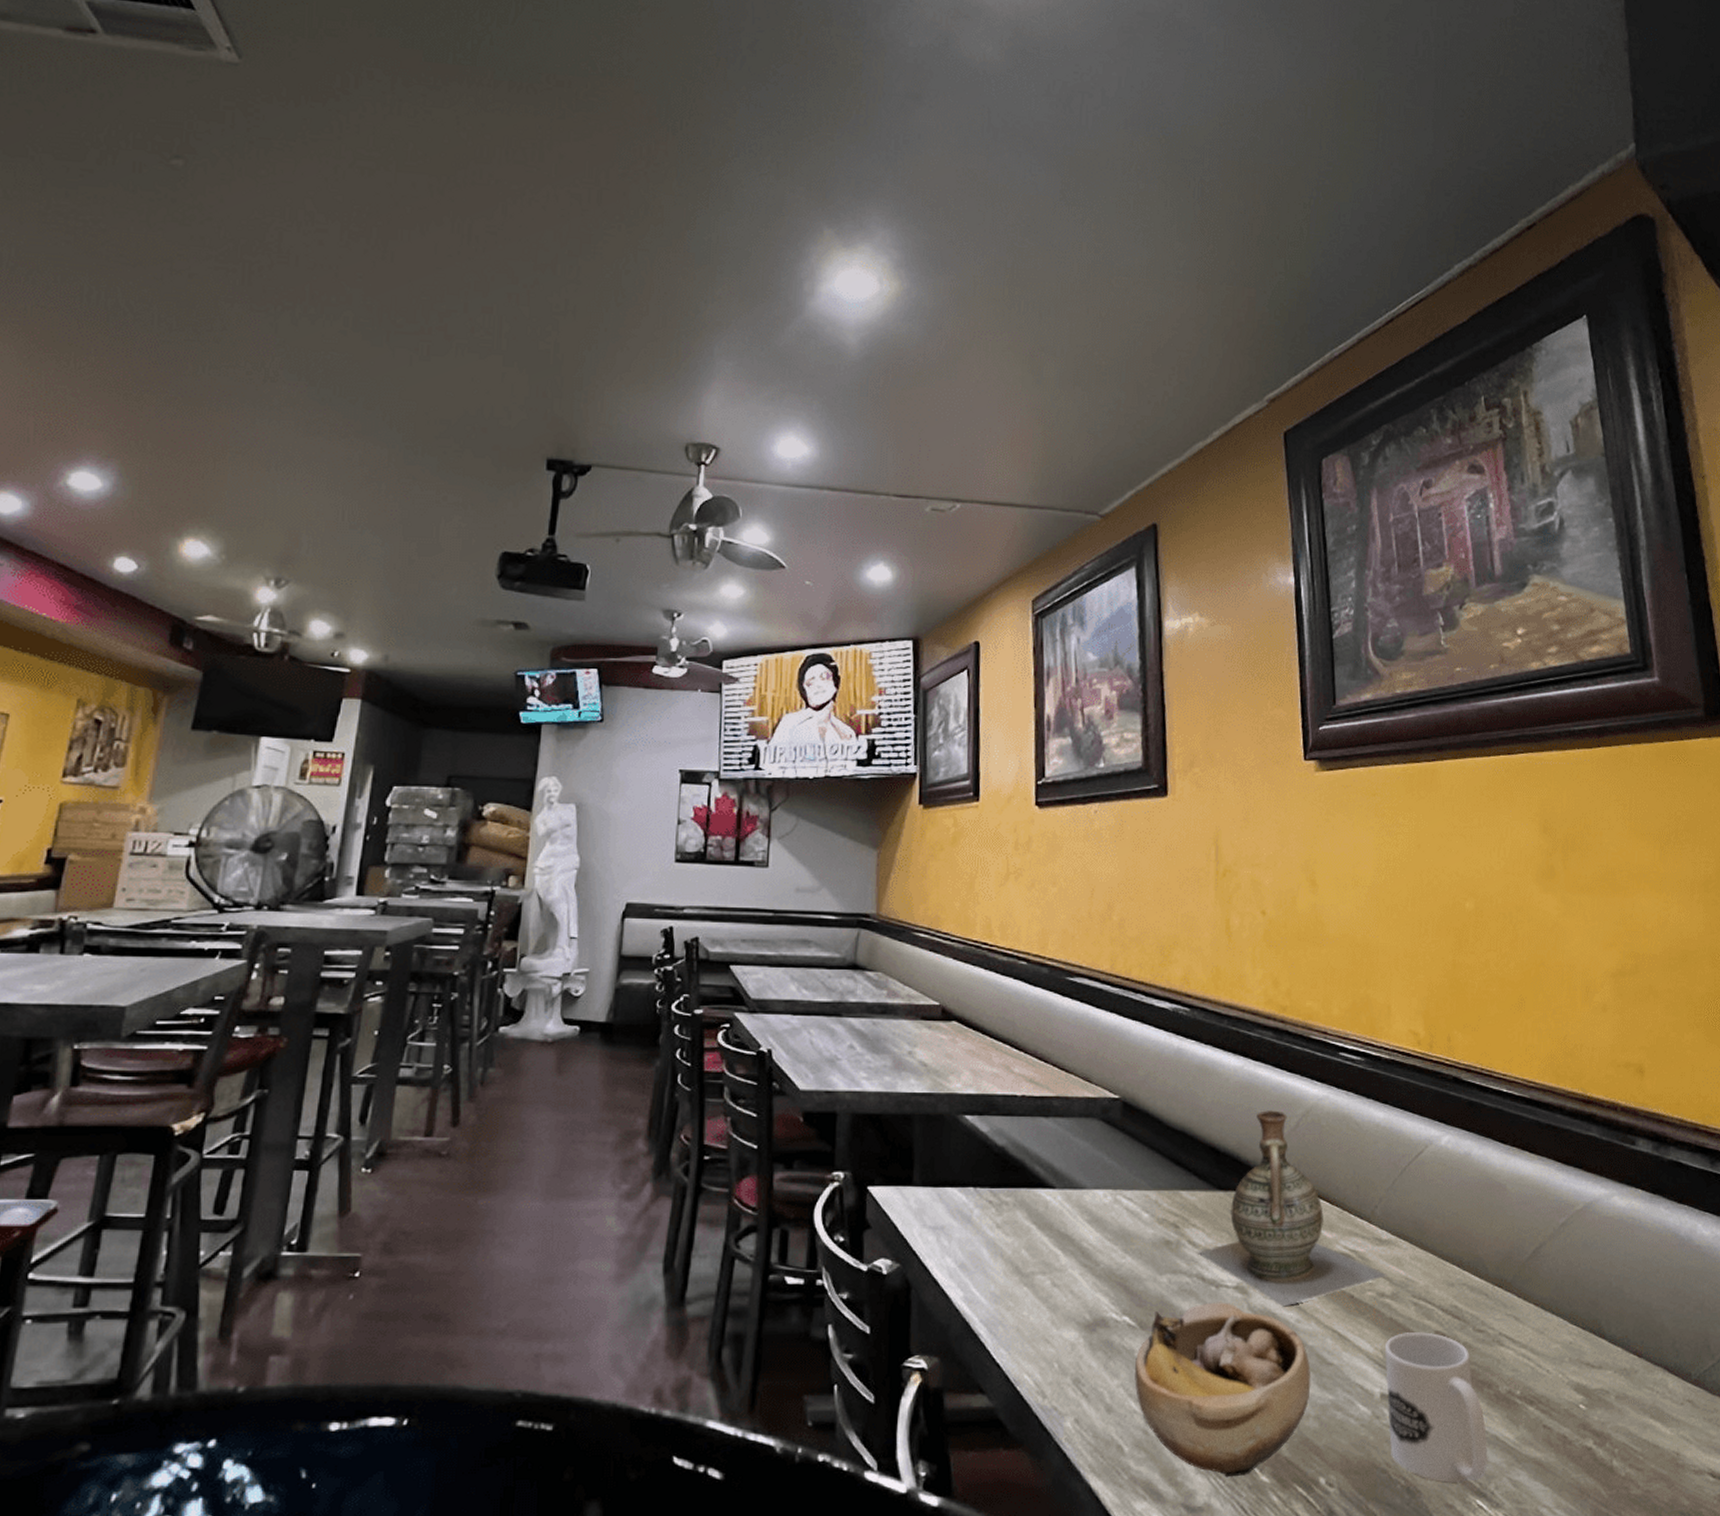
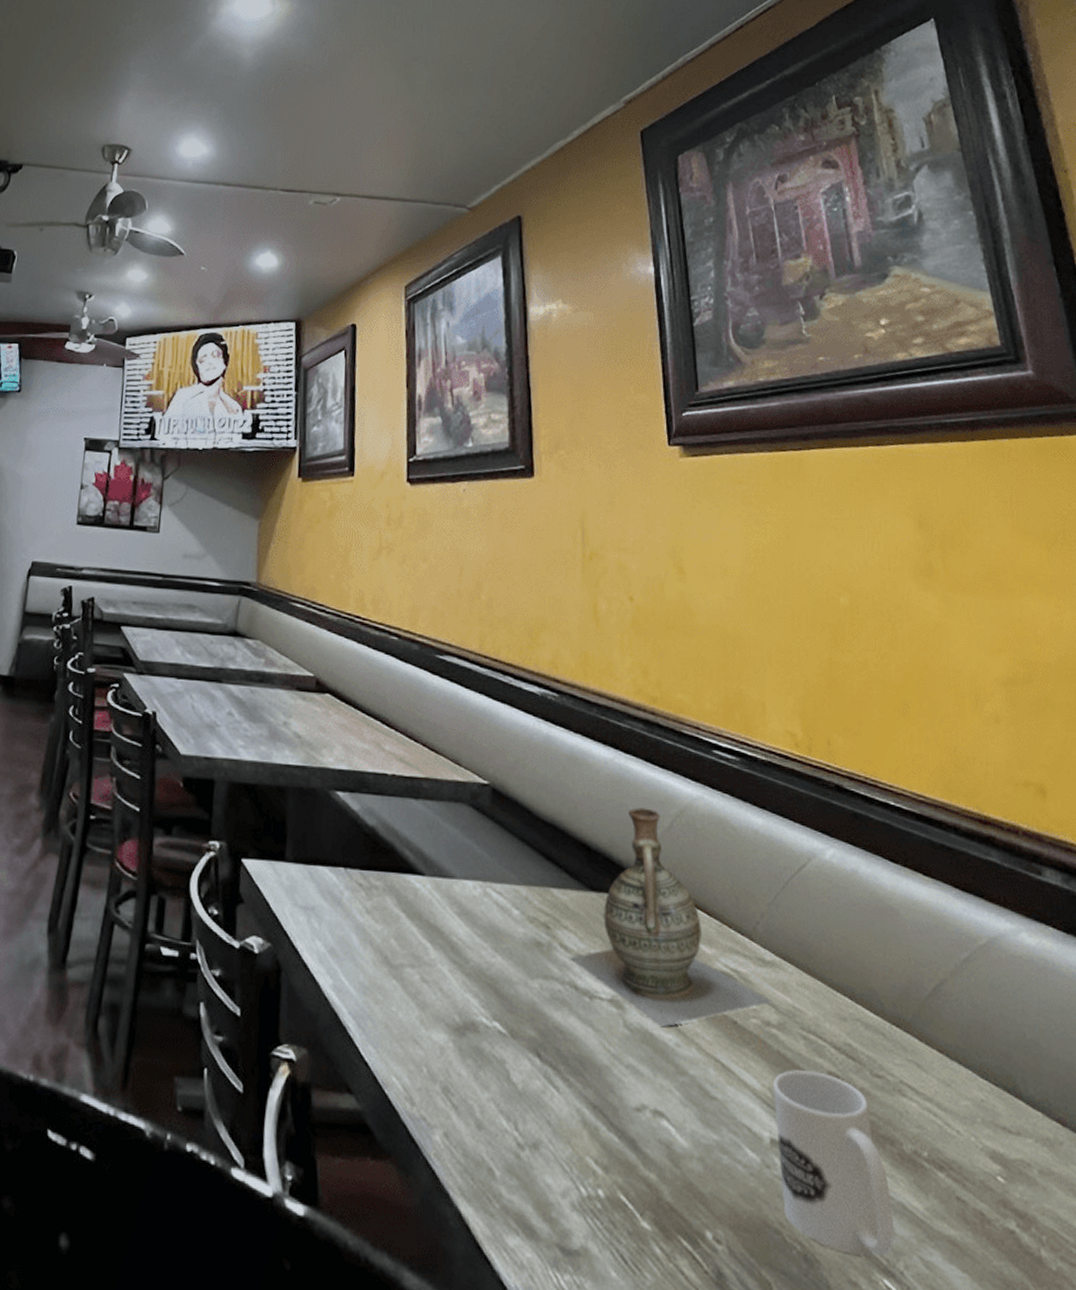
bowl: present [1135,1302,1311,1478] -> none [506,1014,694,1220]

